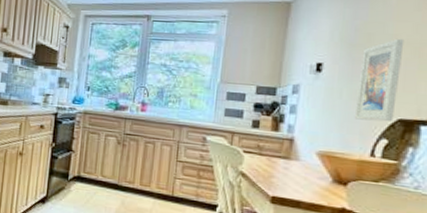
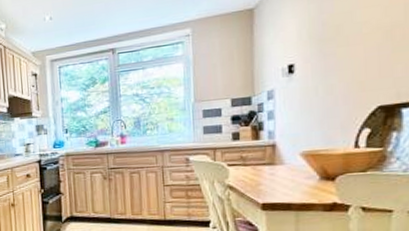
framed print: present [354,38,405,122] -> none [333,24,375,114]

